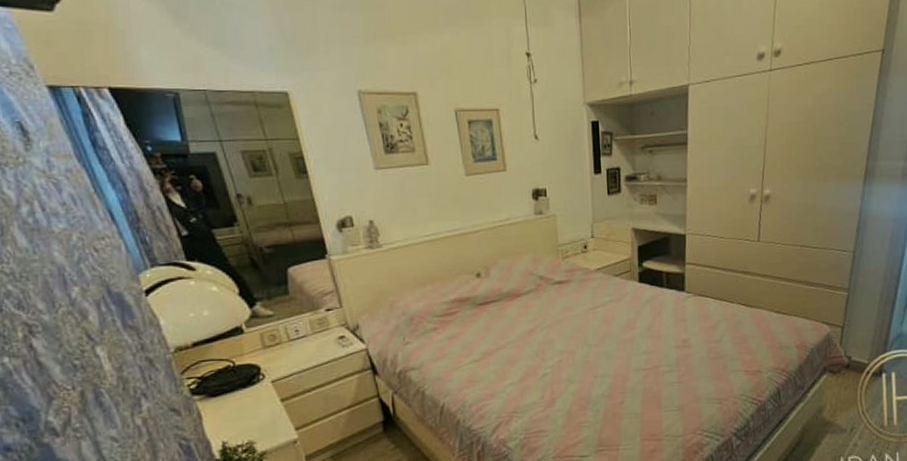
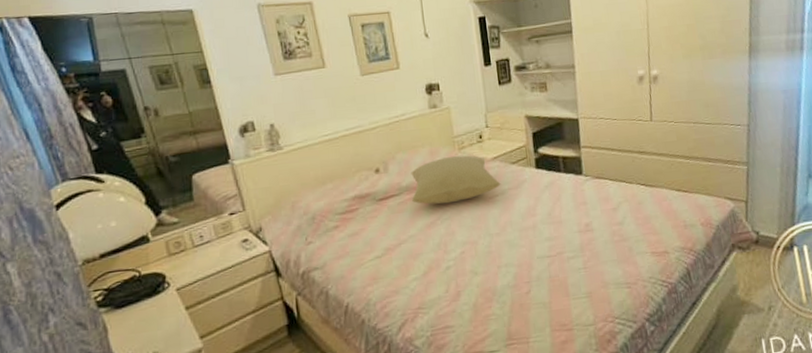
cushion: none [512,265,603,313] -> present [411,155,501,205]

